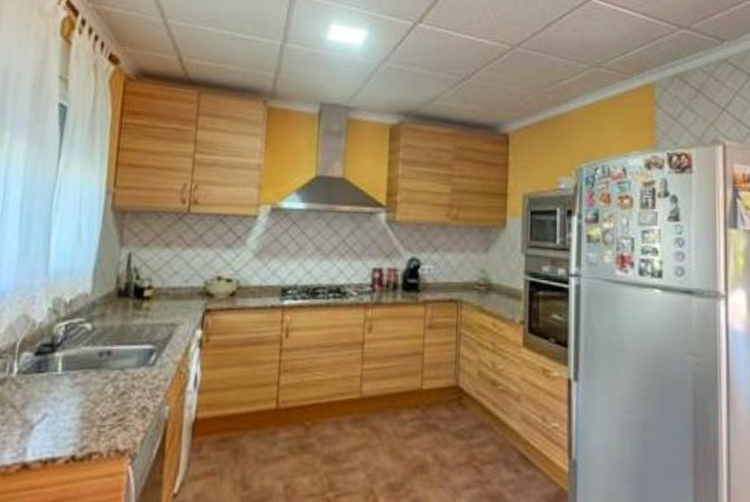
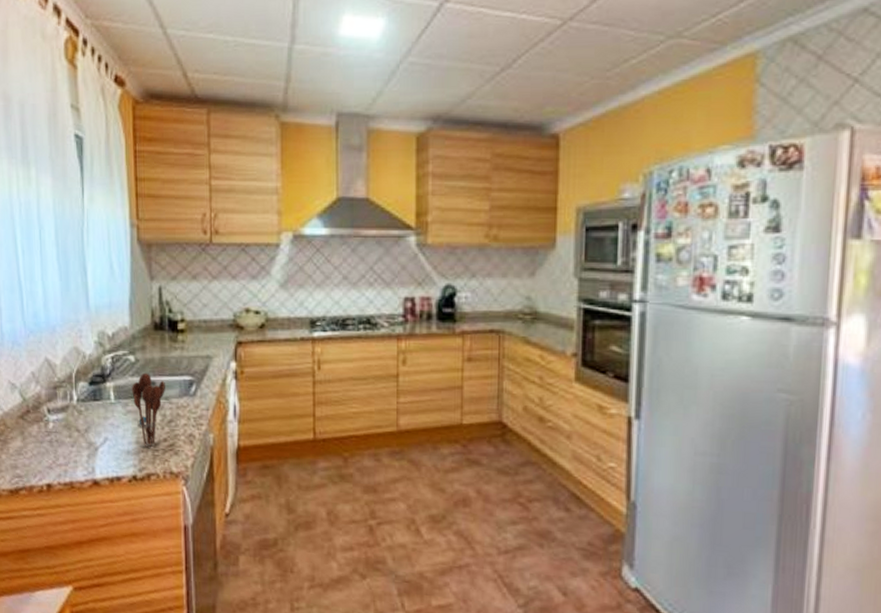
utensil holder: none [83,341,122,422] -> present [132,372,165,447]

